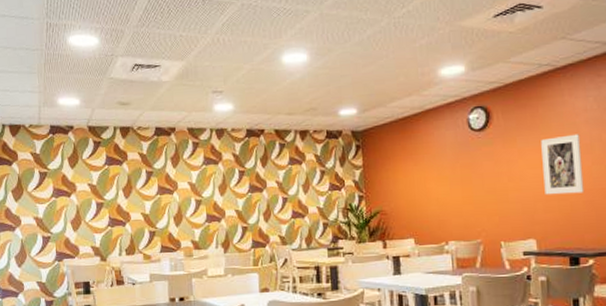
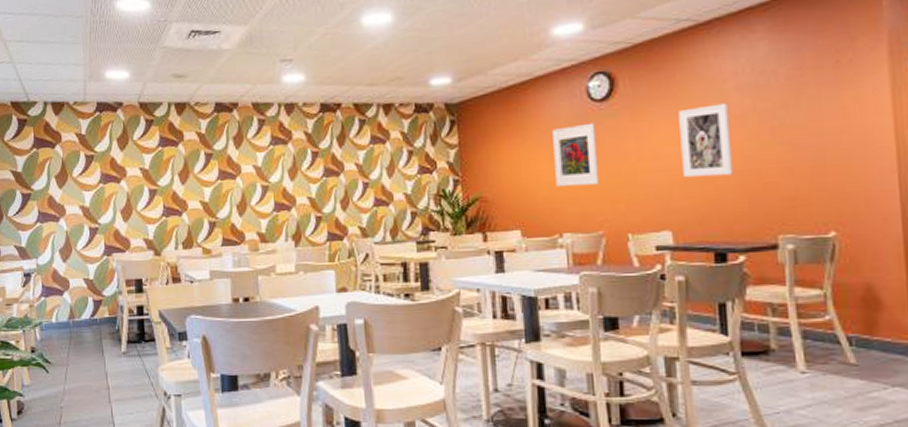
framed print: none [440,148,478,203] -> present [552,122,599,187]

